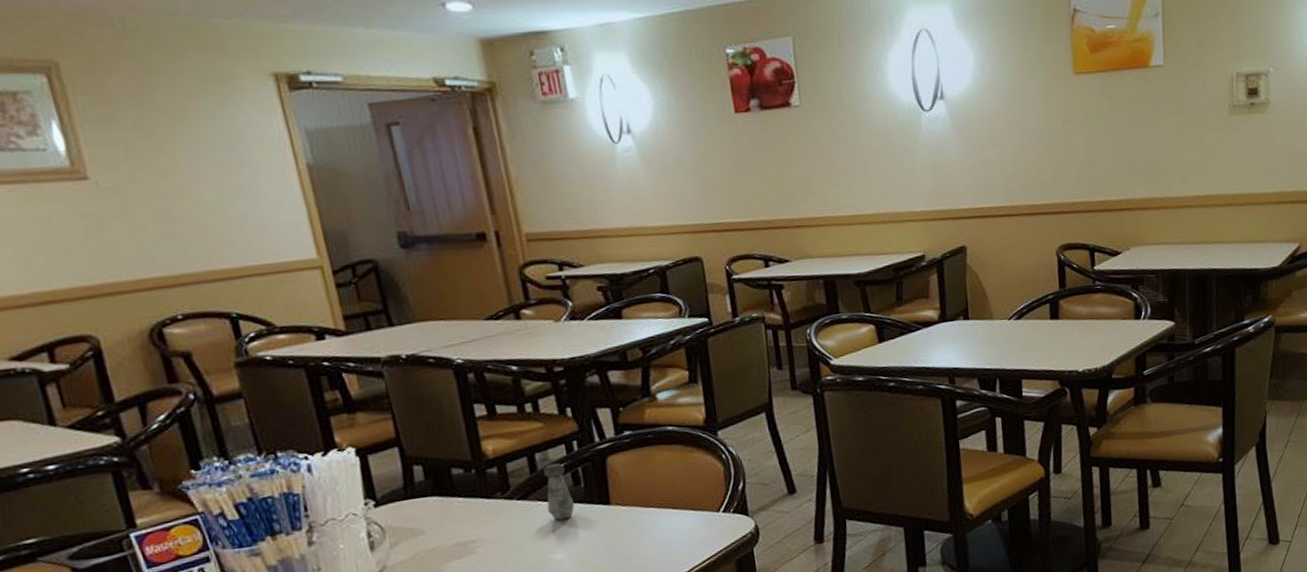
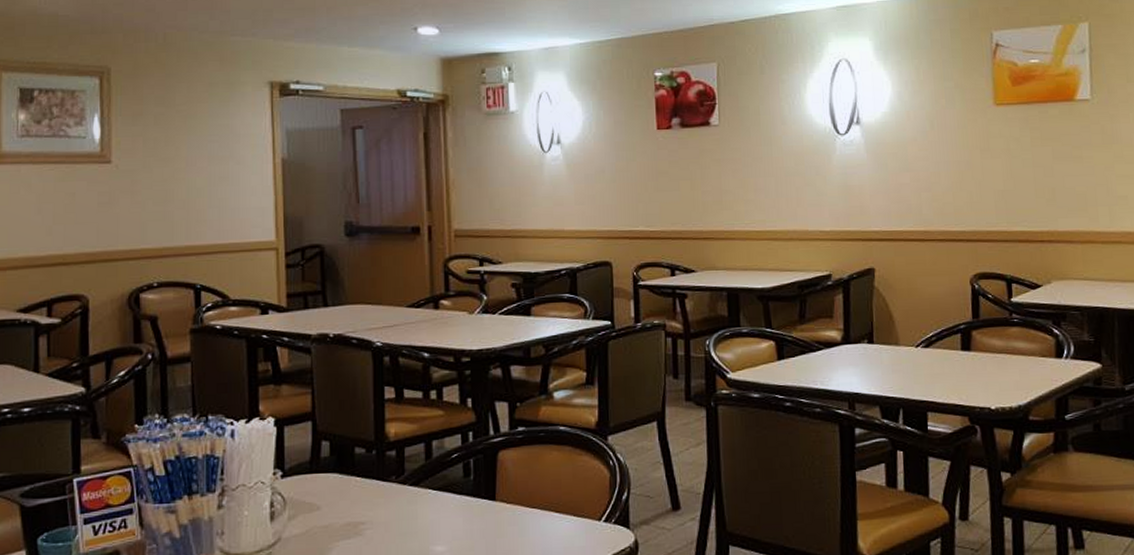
salt shaker: present [543,463,575,521] -> none [436,452,462,511]

